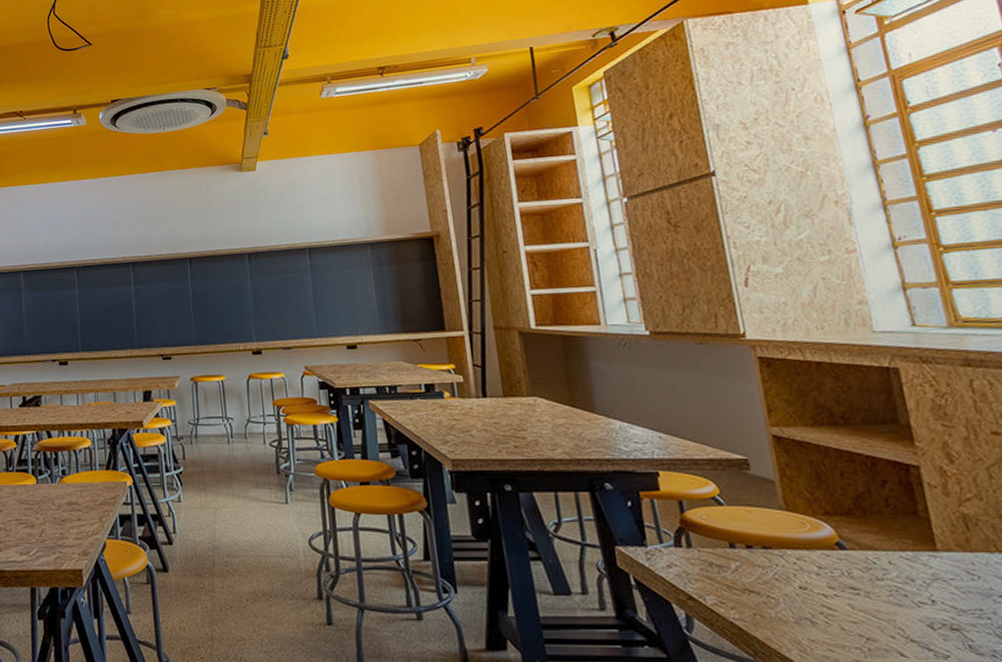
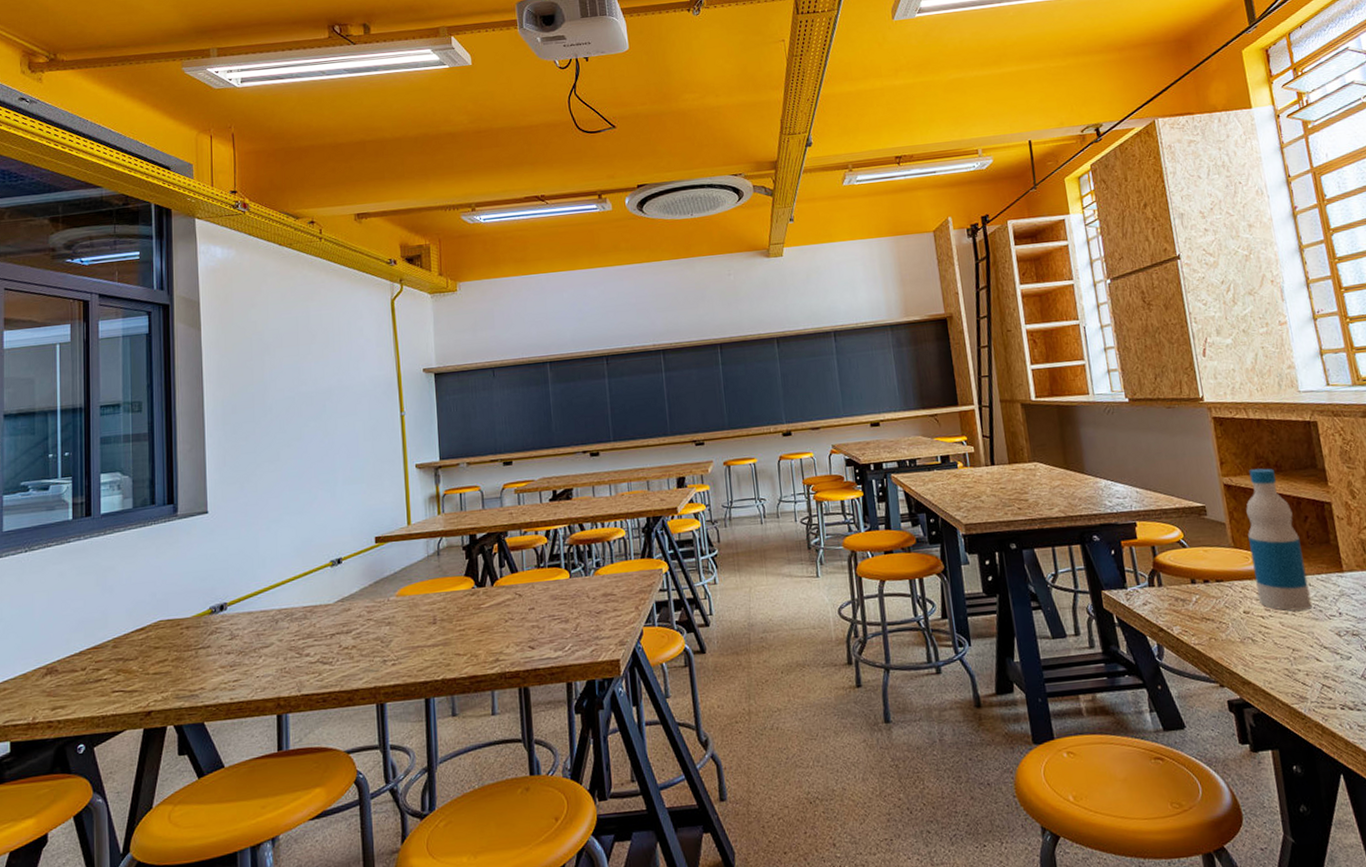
bottle: none [802,419,893,592] -> present [1246,468,1312,611]

